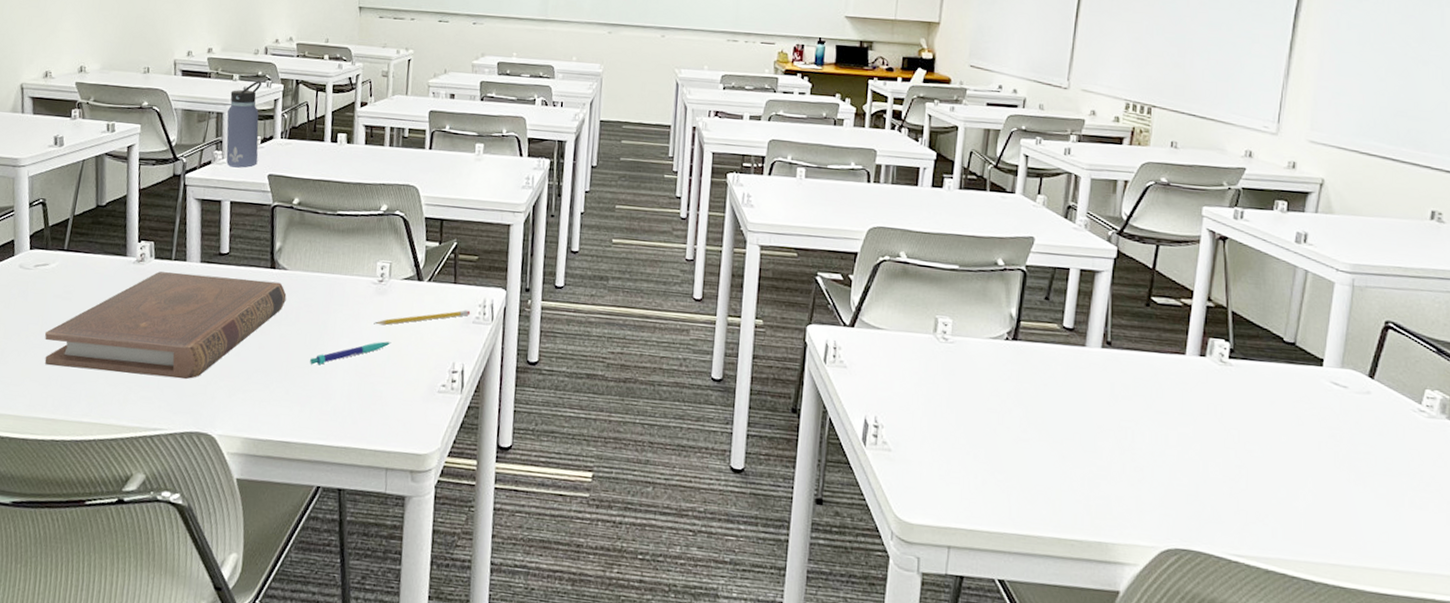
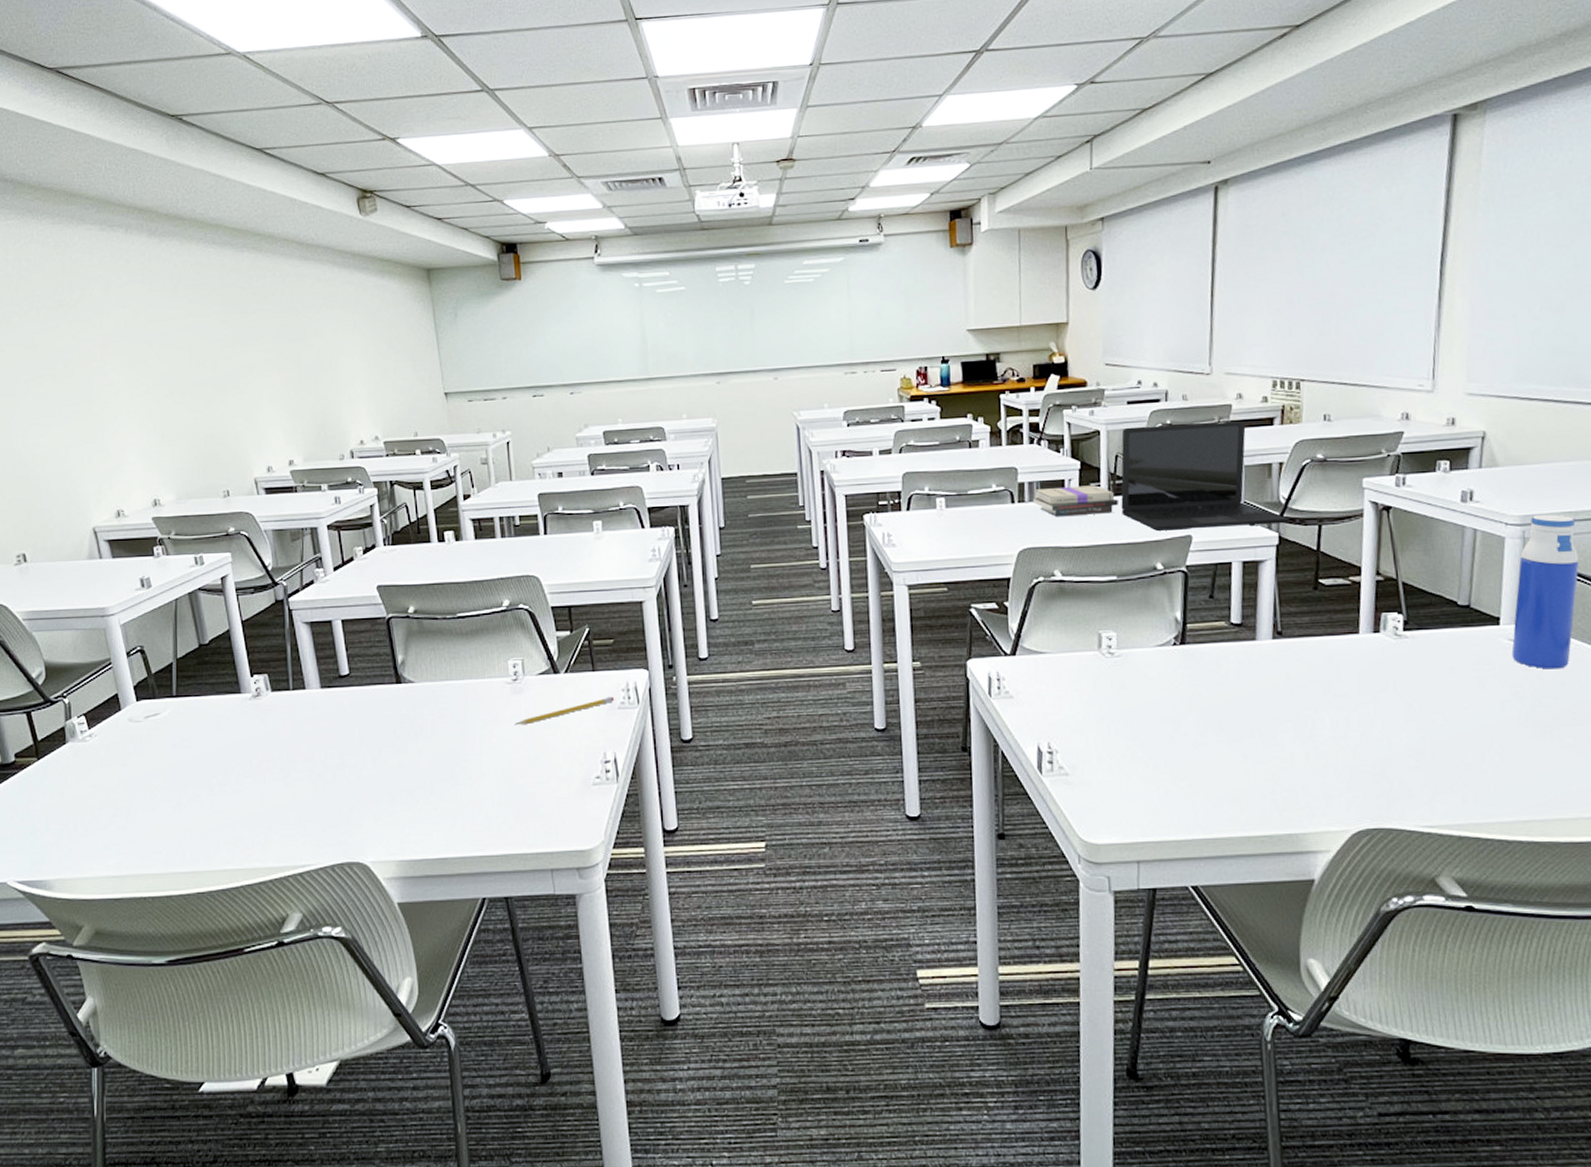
book: present [44,271,287,379] -> none [169,697,418,817]
water bottle: present [226,81,262,168] -> none [321,488,363,584]
pen: present [310,341,391,365] -> none [454,741,536,776]
books: none [887,172,968,205] -> present [1032,485,1118,517]
laptop: none [970,128,1127,239] -> present [1121,421,1288,531]
water bottle: none [1332,265,1405,418] -> present [1511,514,1579,669]

